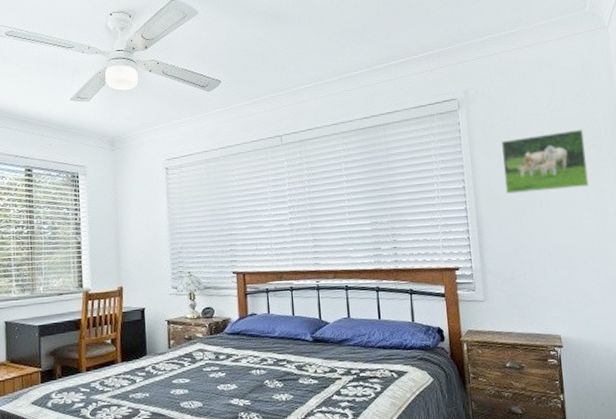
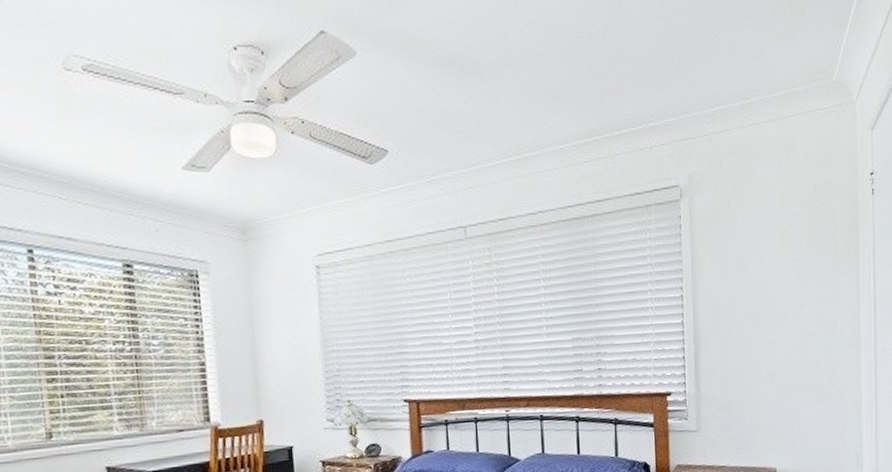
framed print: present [500,129,590,194] -> none [726,227,820,305]

